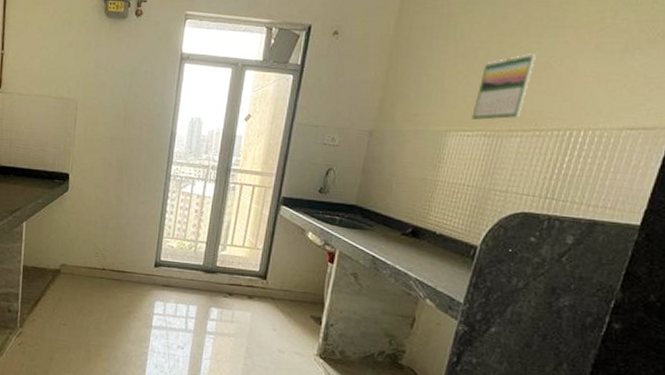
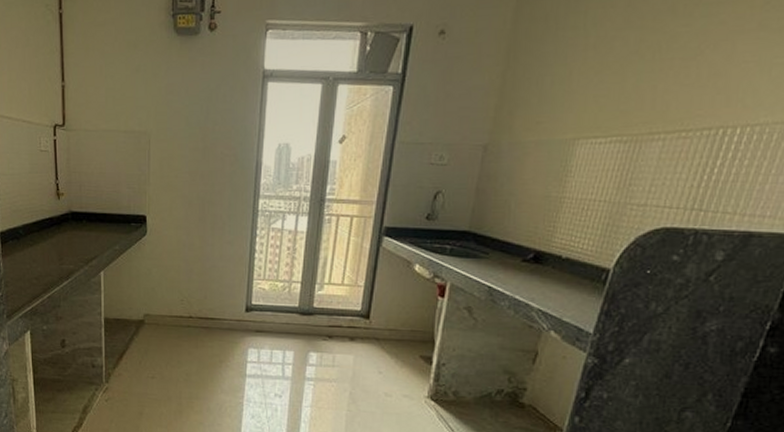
calendar: present [472,53,536,121] -> none [605,39,684,125]

